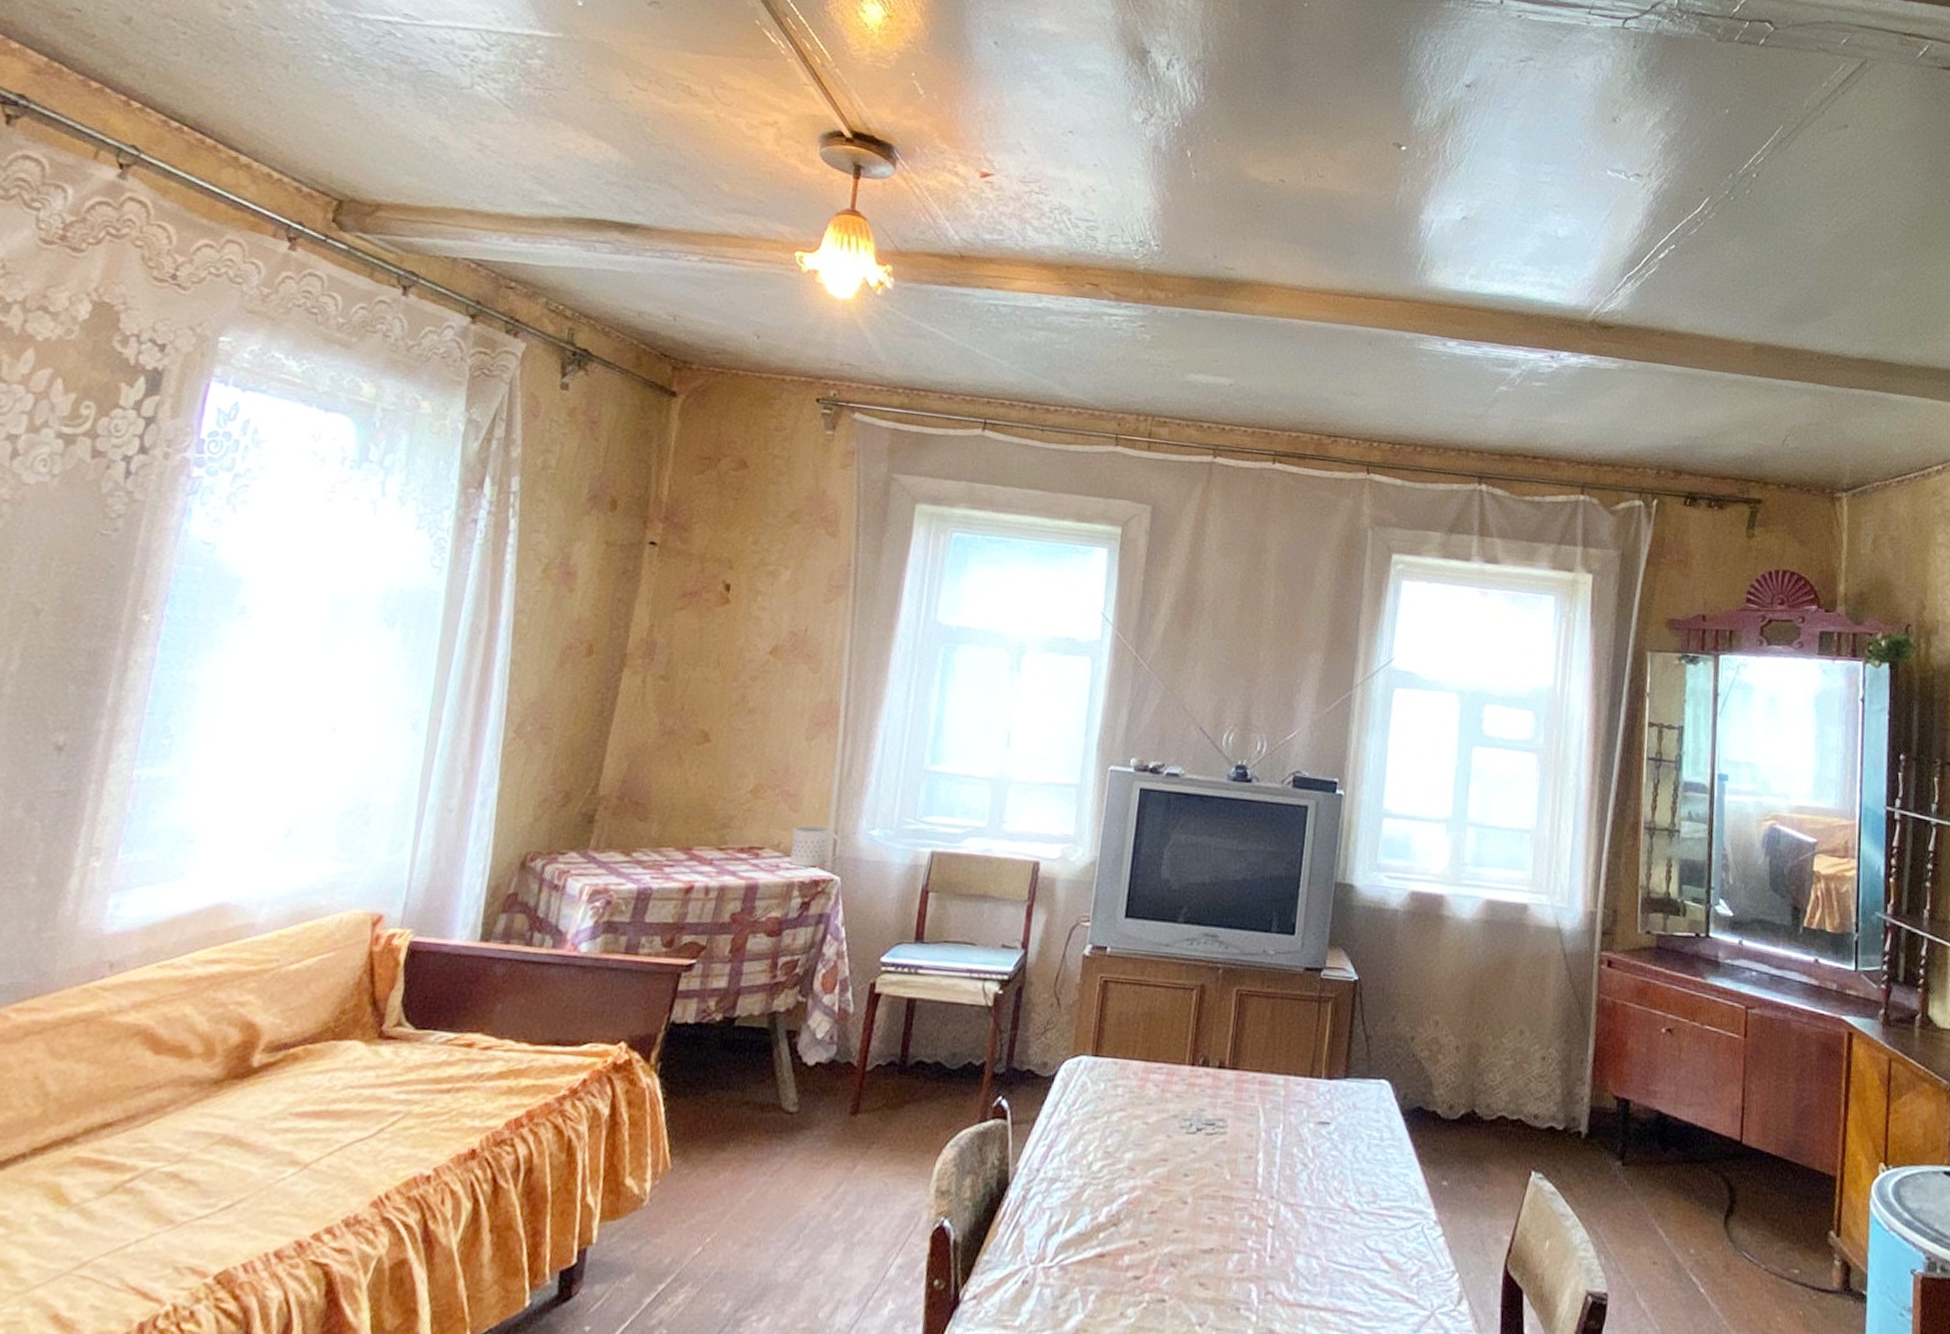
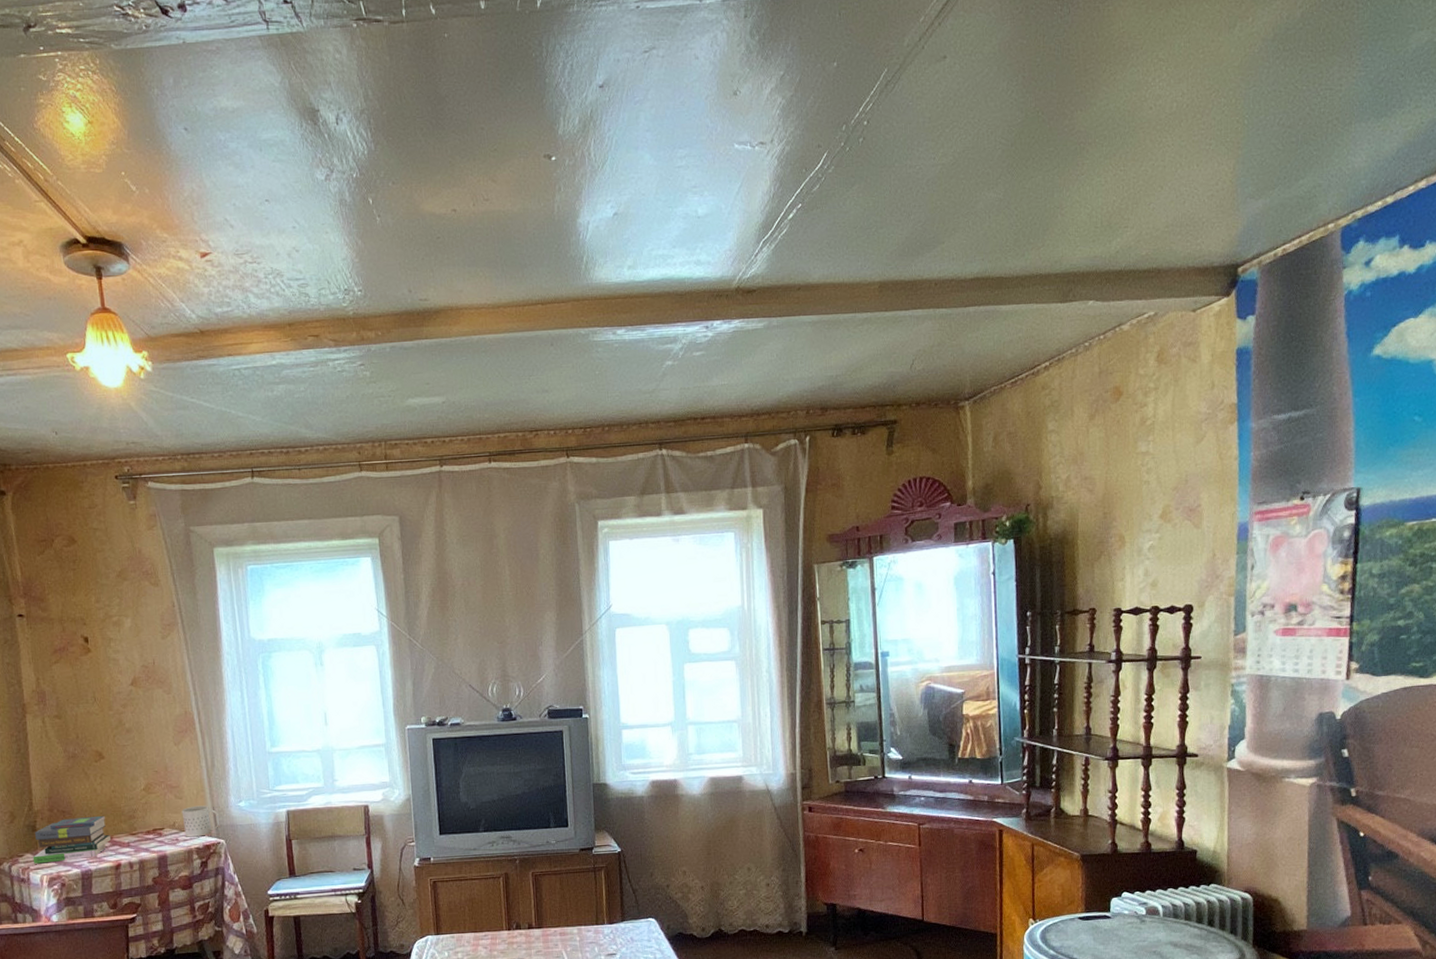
books: none [576,813,691,873] -> present [32,815,112,864]

